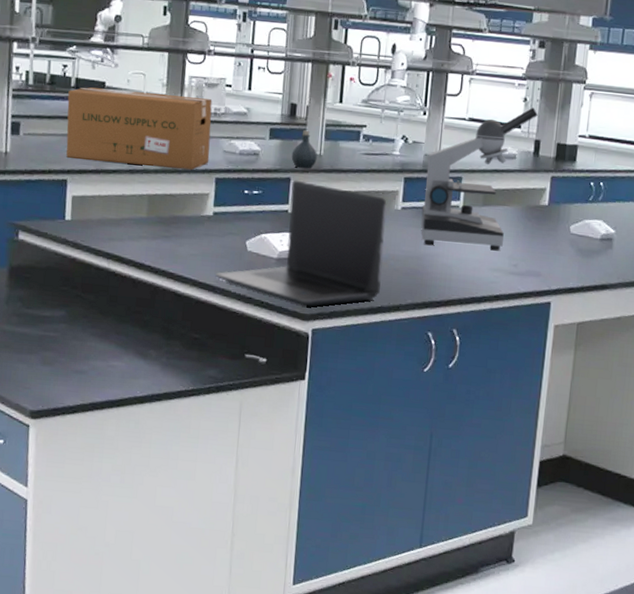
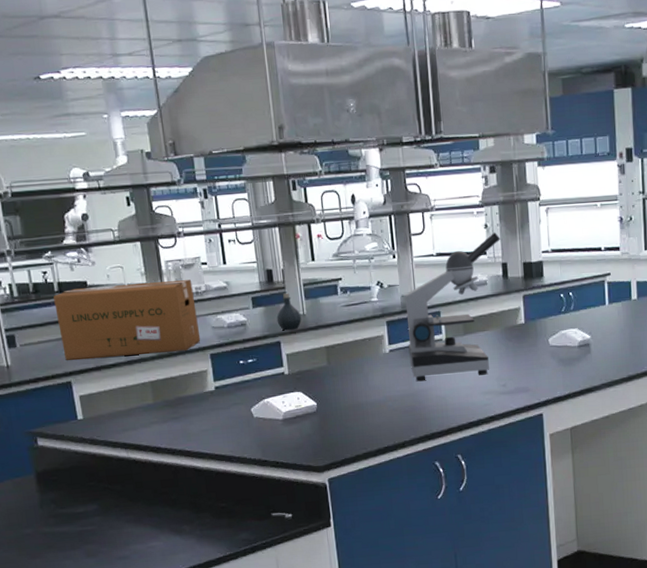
laptop computer: present [215,180,387,308] -> none [229,341,384,459]

